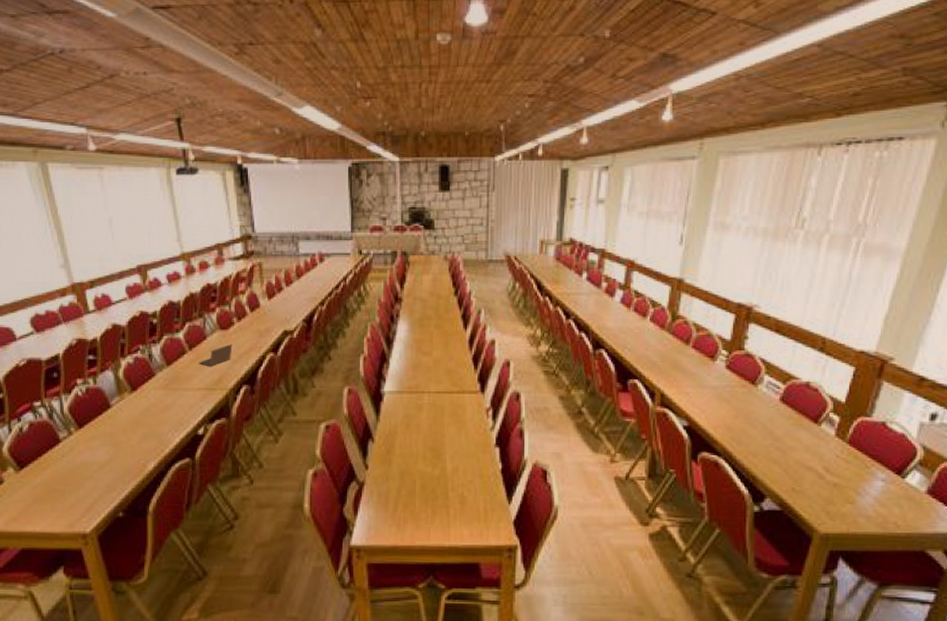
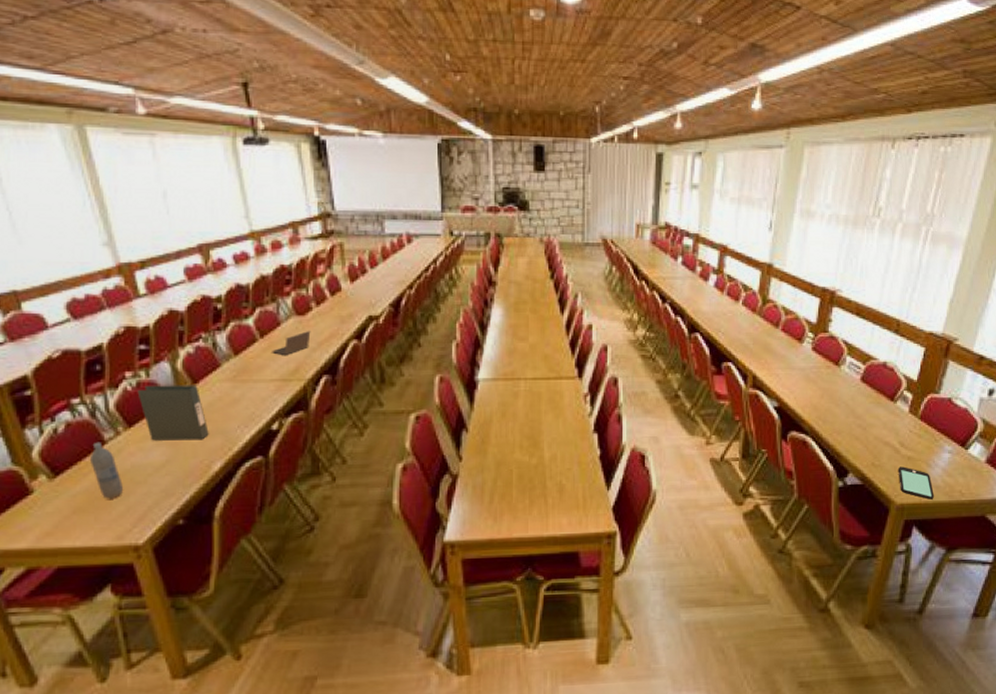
water bottle: none [48,440,75,491] -> present [91,442,124,499]
binder: none [86,391,145,442] -> present [137,385,209,441]
tablet: none [823,493,864,530] -> present [899,466,934,500]

